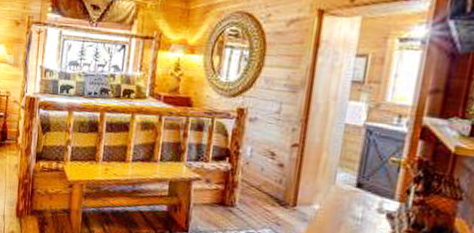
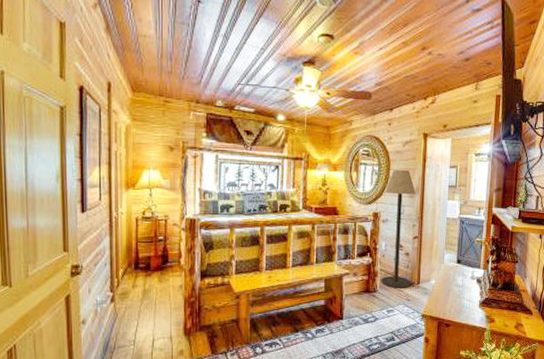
floor lamp: none [241,55,301,209] -> present [381,169,416,288]

